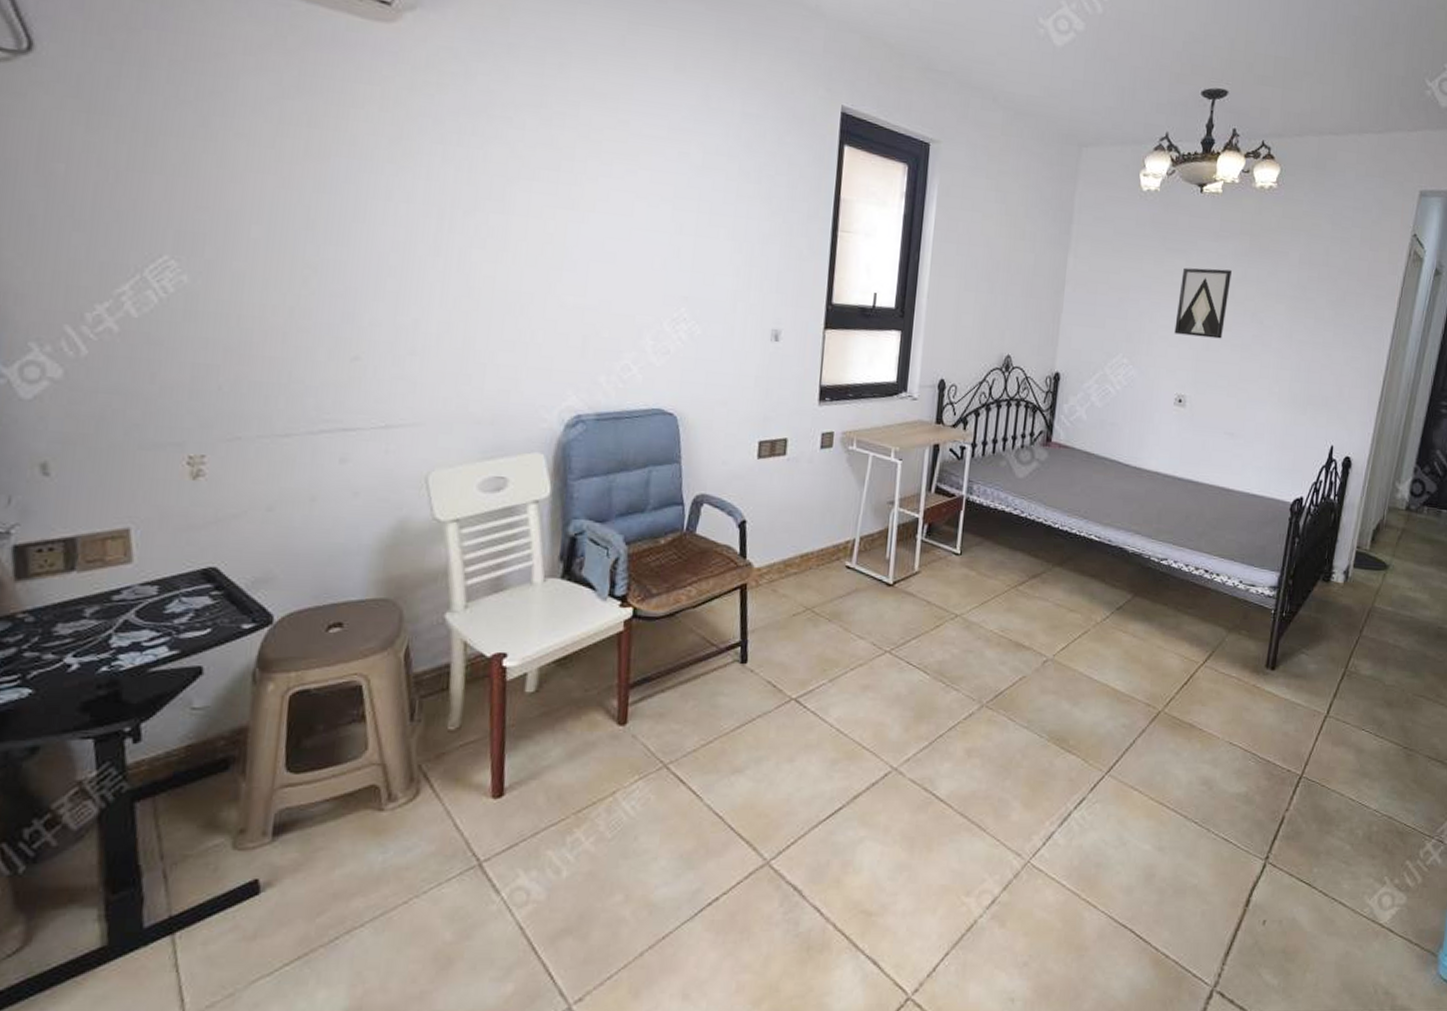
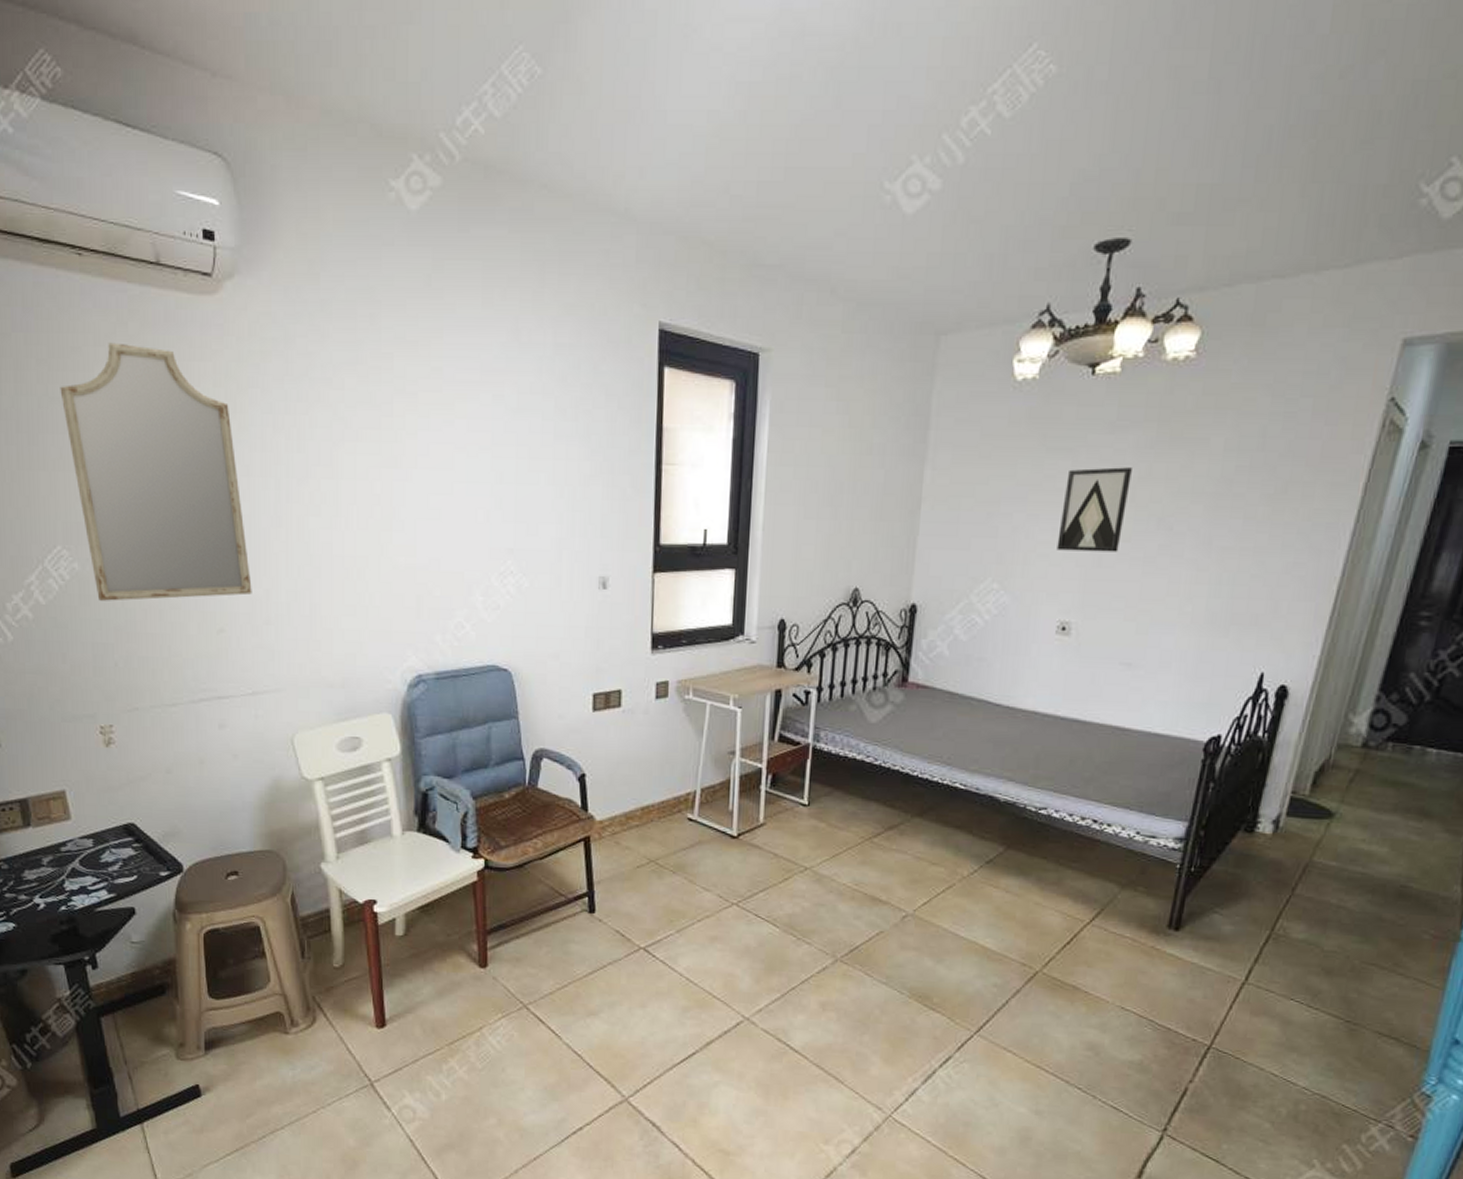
home mirror: none [193,53,399,323] -> present [60,342,252,601]

